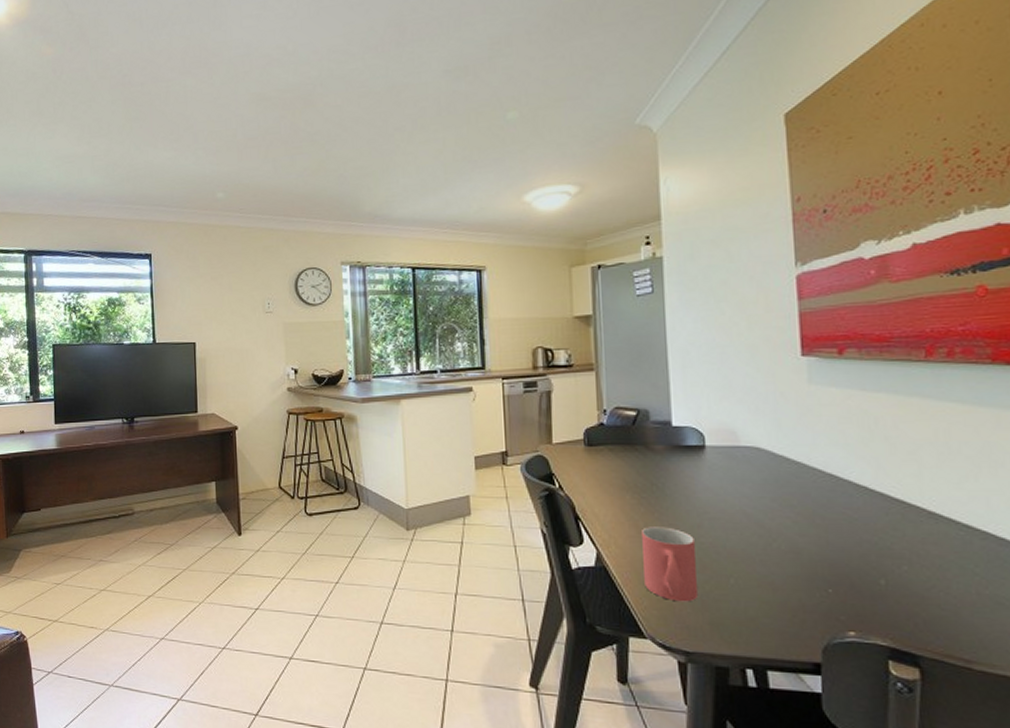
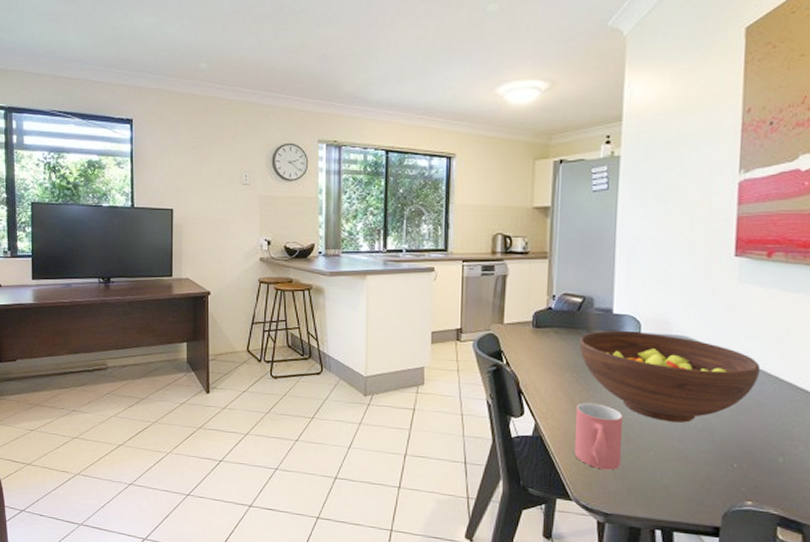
fruit bowl: none [637,445,847,544] -> present [578,331,761,423]

